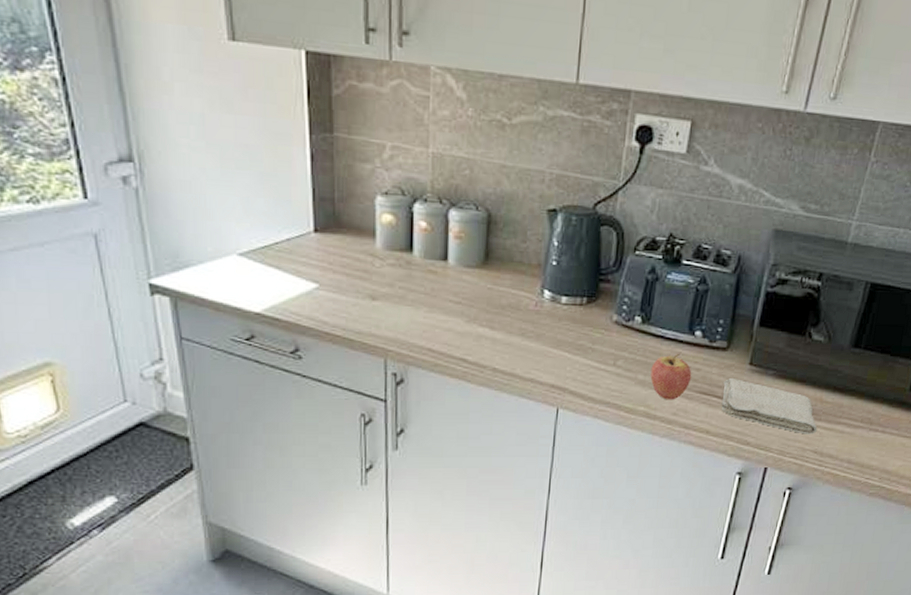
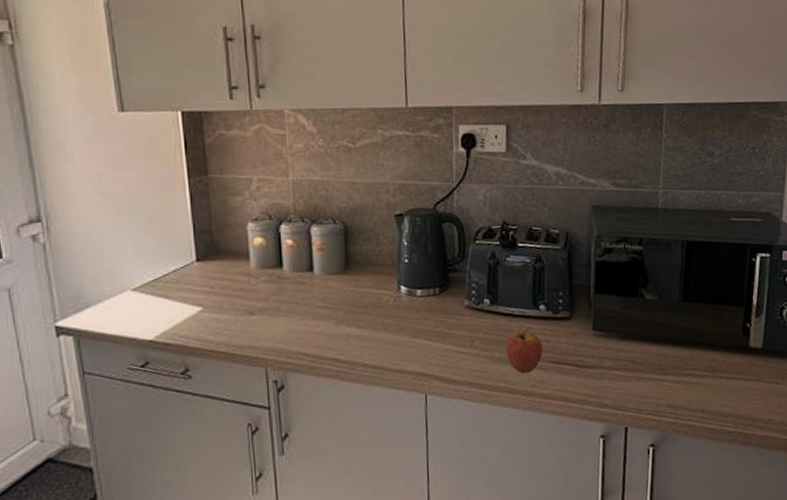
washcloth: present [721,379,818,435] -> none [572,344,667,390]

